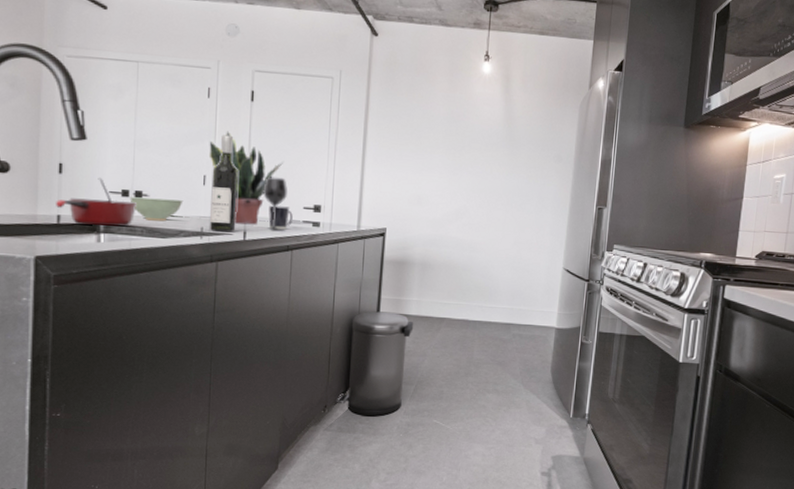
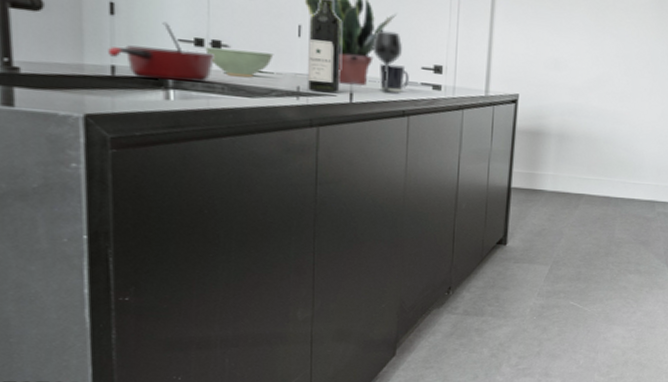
pedal bin: present [336,311,414,417] -> none [461,186,550,299]

